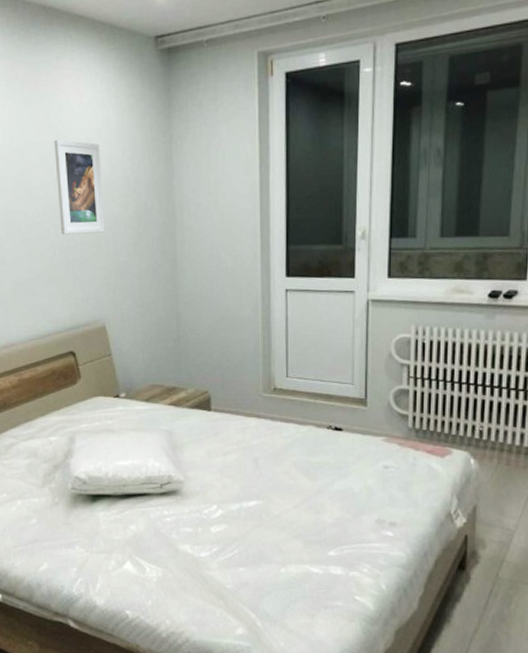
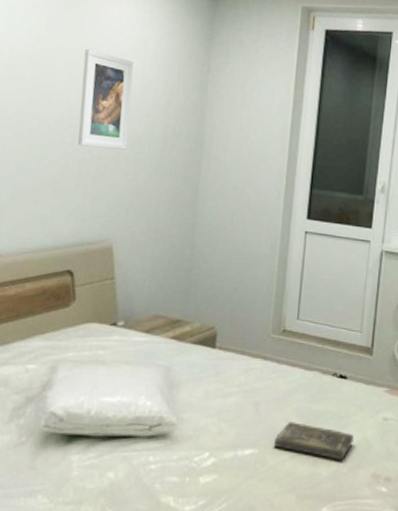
book: none [276,474,354,508] -> present [273,422,354,460]

